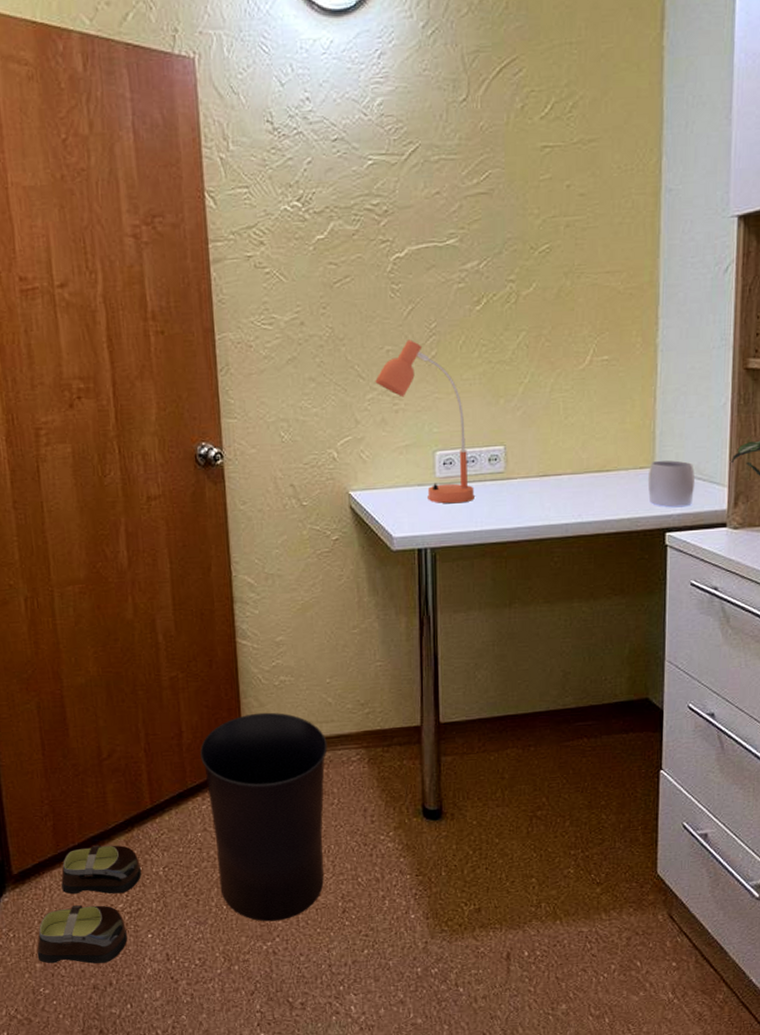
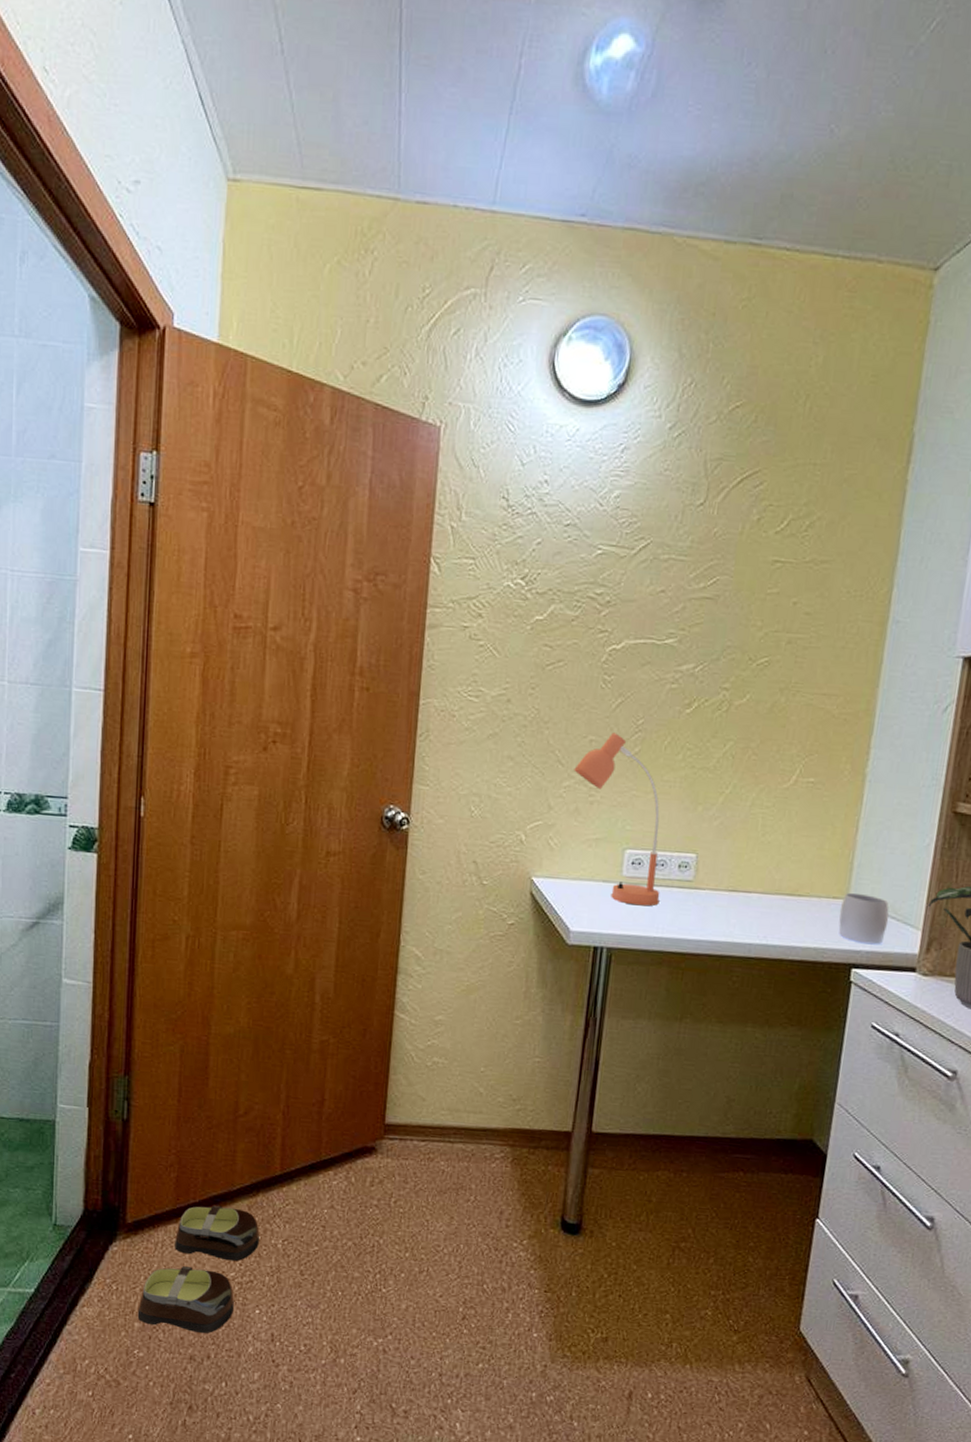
waste bin: present [200,712,328,922] -> none [338,1091,472,1318]

